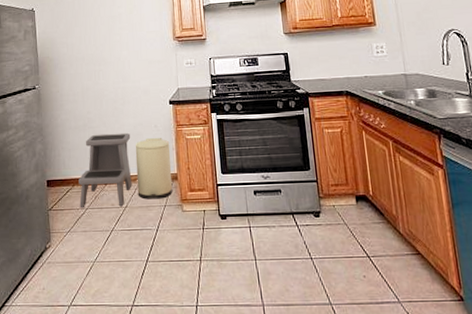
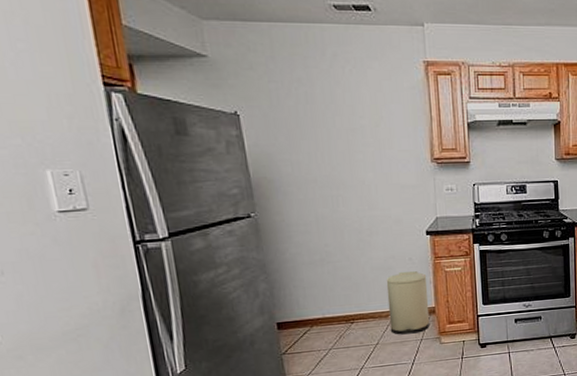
step stool: present [78,134,132,208] -> none [318,268,384,349]

